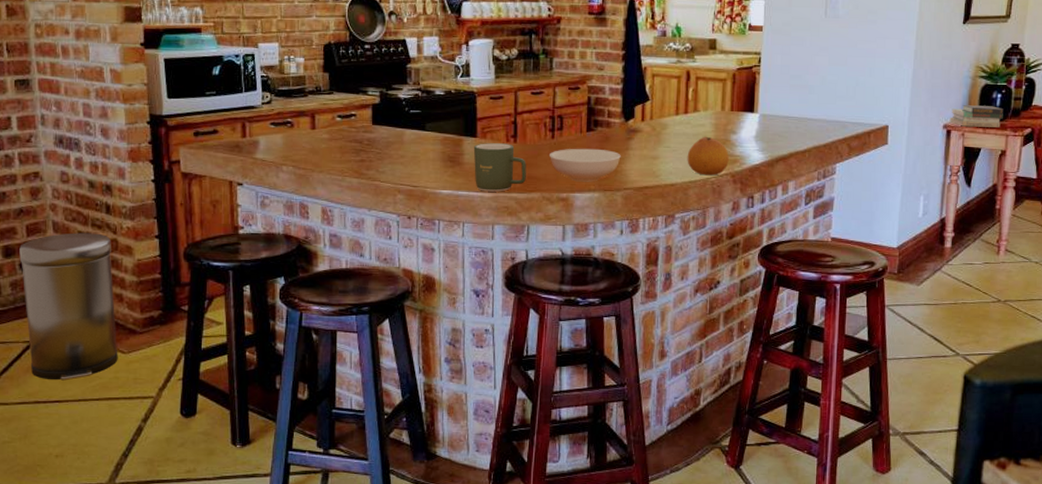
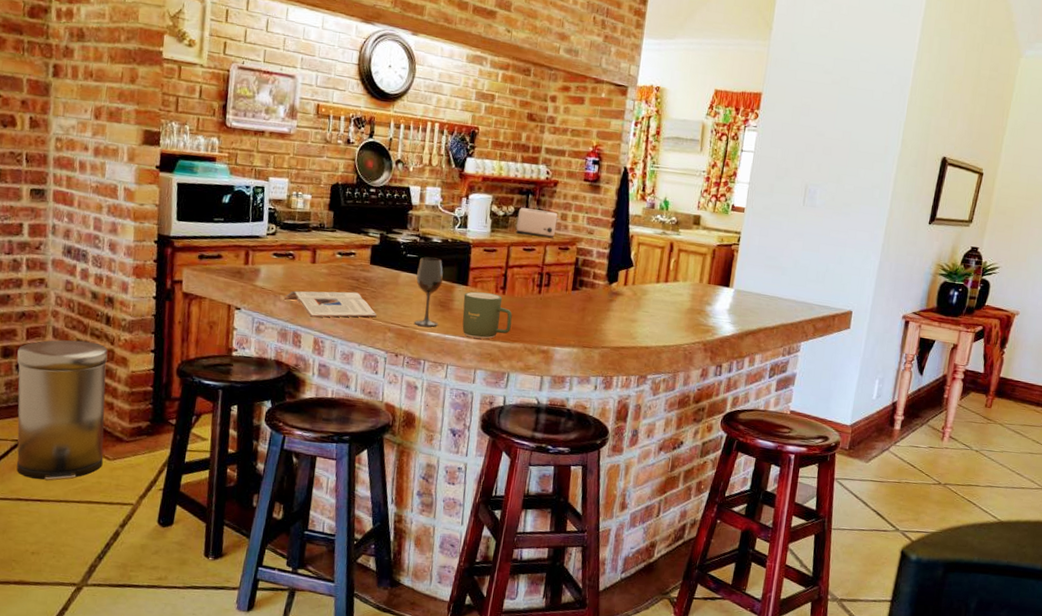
magazine: none [287,155,386,186] -> present [285,291,378,318]
wine glass: none [422,111,450,184] -> present [415,257,444,327]
toaster: none [521,48,567,78] -> present [516,207,560,238]
bowl: present [548,148,621,182] -> none [534,304,602,338]
fruit: present [687,136,729,176] -> none [663,305,703,343]
books: present [949,105,1003,128] -> none [908,299,959,323]

